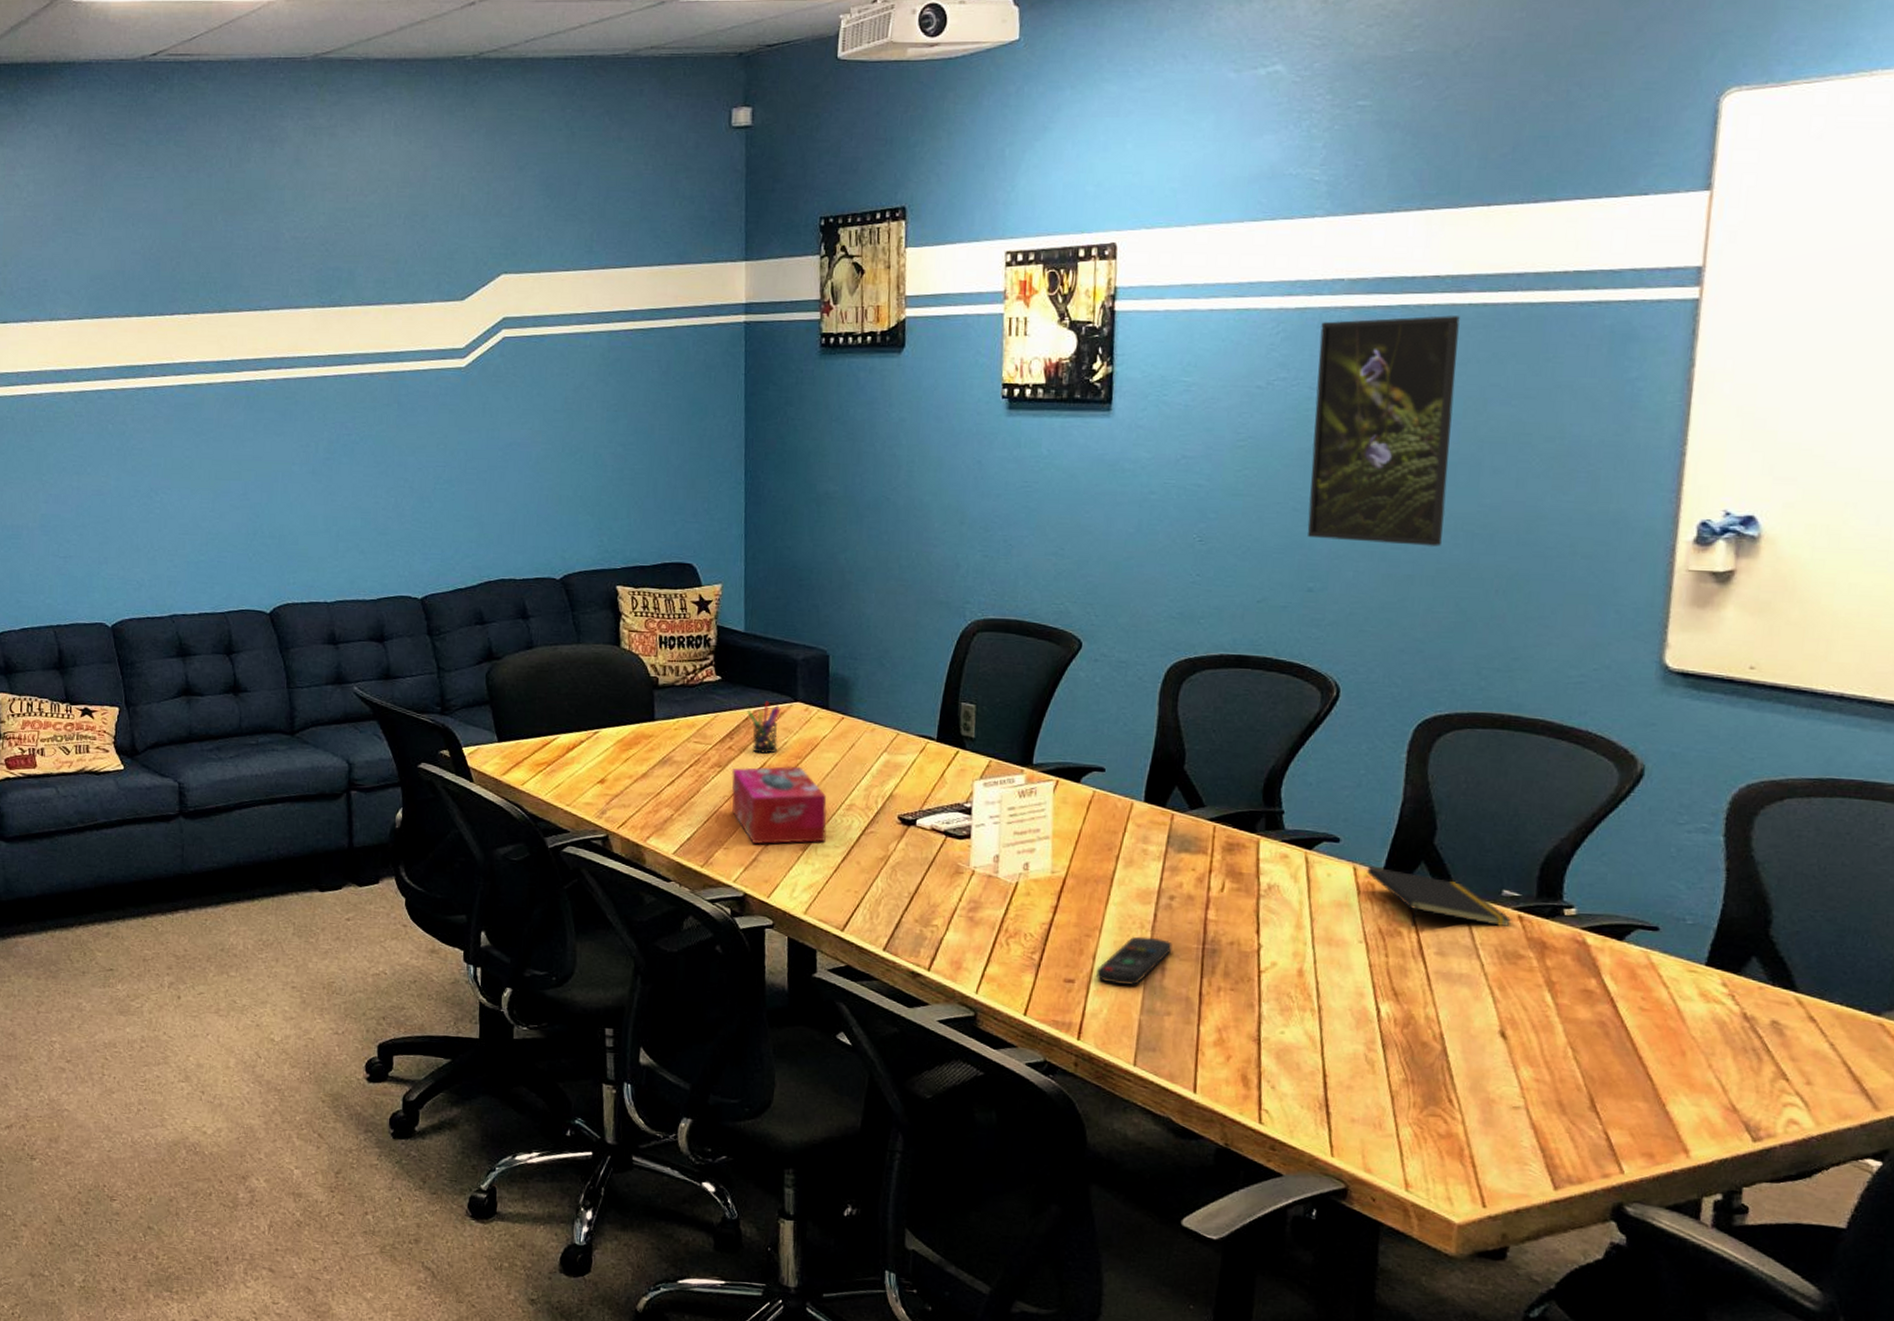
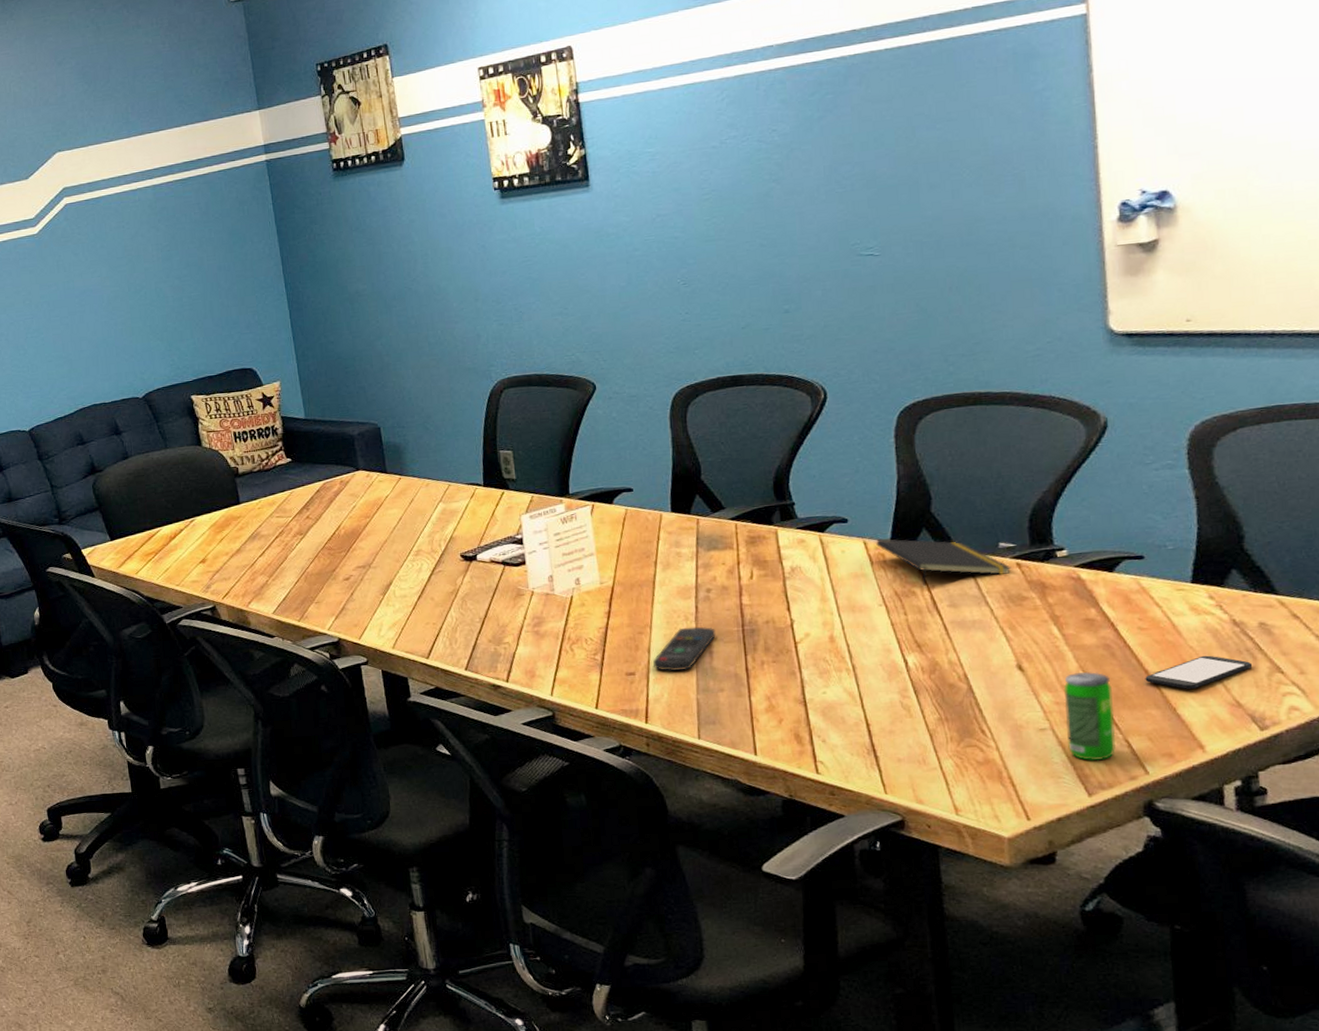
tissue box: present [731,766,827,845] -> none [312,524,402,595]
pen holder: present [747,701,781,755] -> none [317,473,348,519]
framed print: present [1307,315,1460,547] -> none [759,61,895,267]
beverage can: none [1541,1049,1600,1151] -> present [1063,671,1115,761]
smartphone: none [1637,1049,1757,1085] -> present [1145,655,1253,689]

